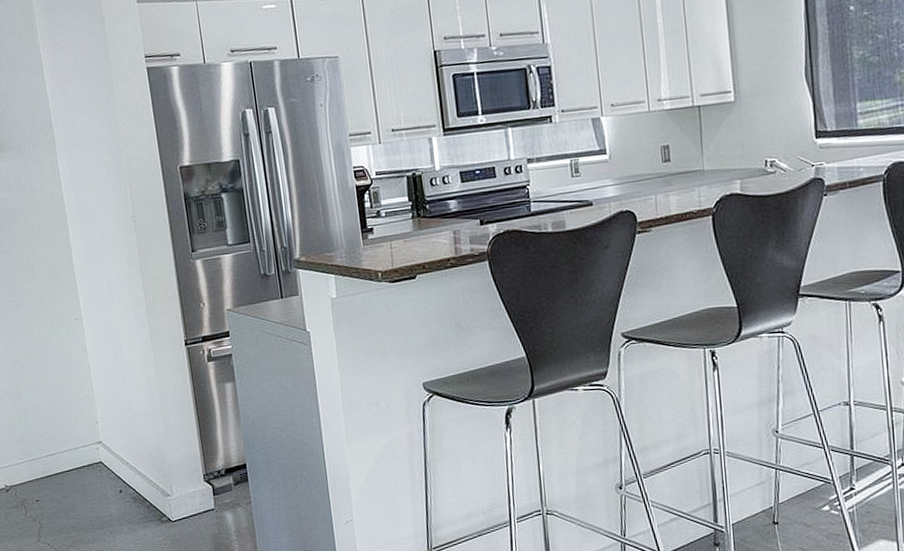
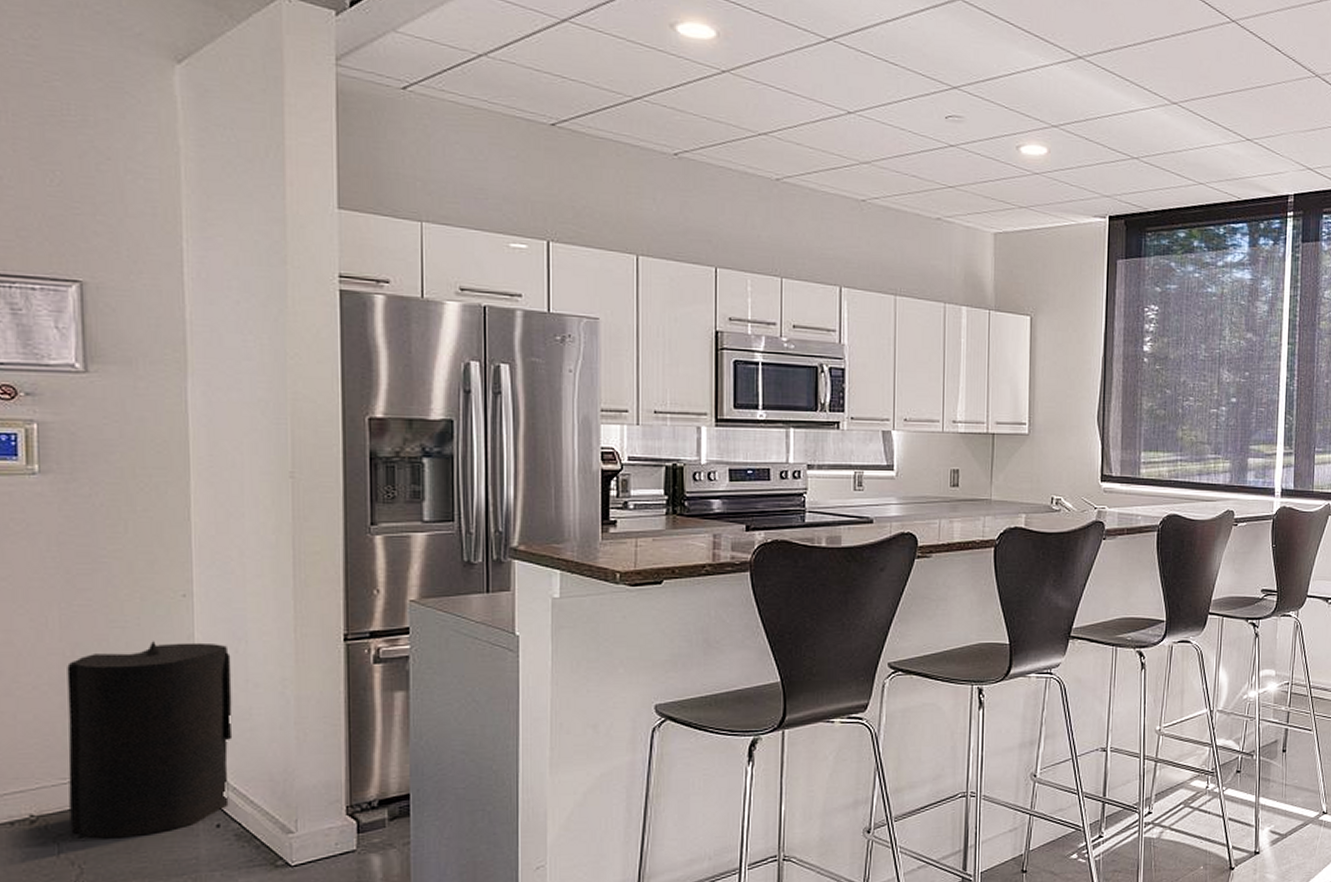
trash can: none [12,353,126,502] -> present [67,641,233,839]

